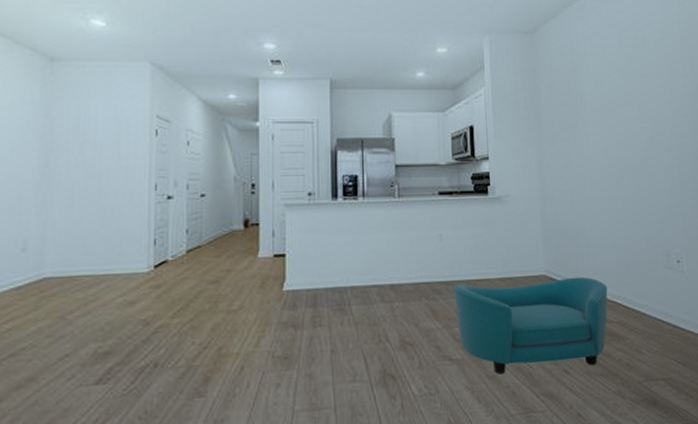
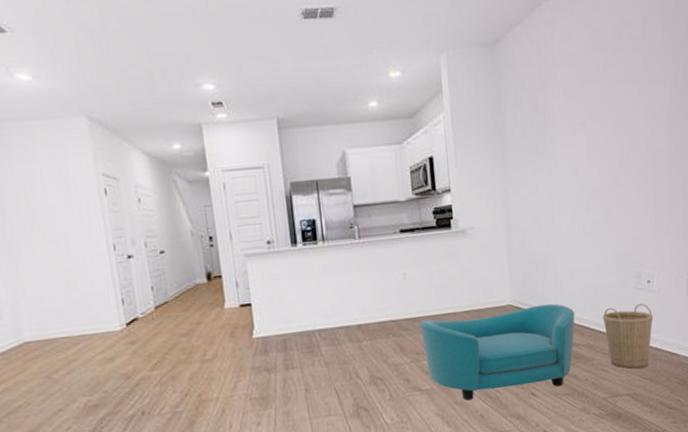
basket: none [634,283,685,352] -> present [602,303,654,369]

